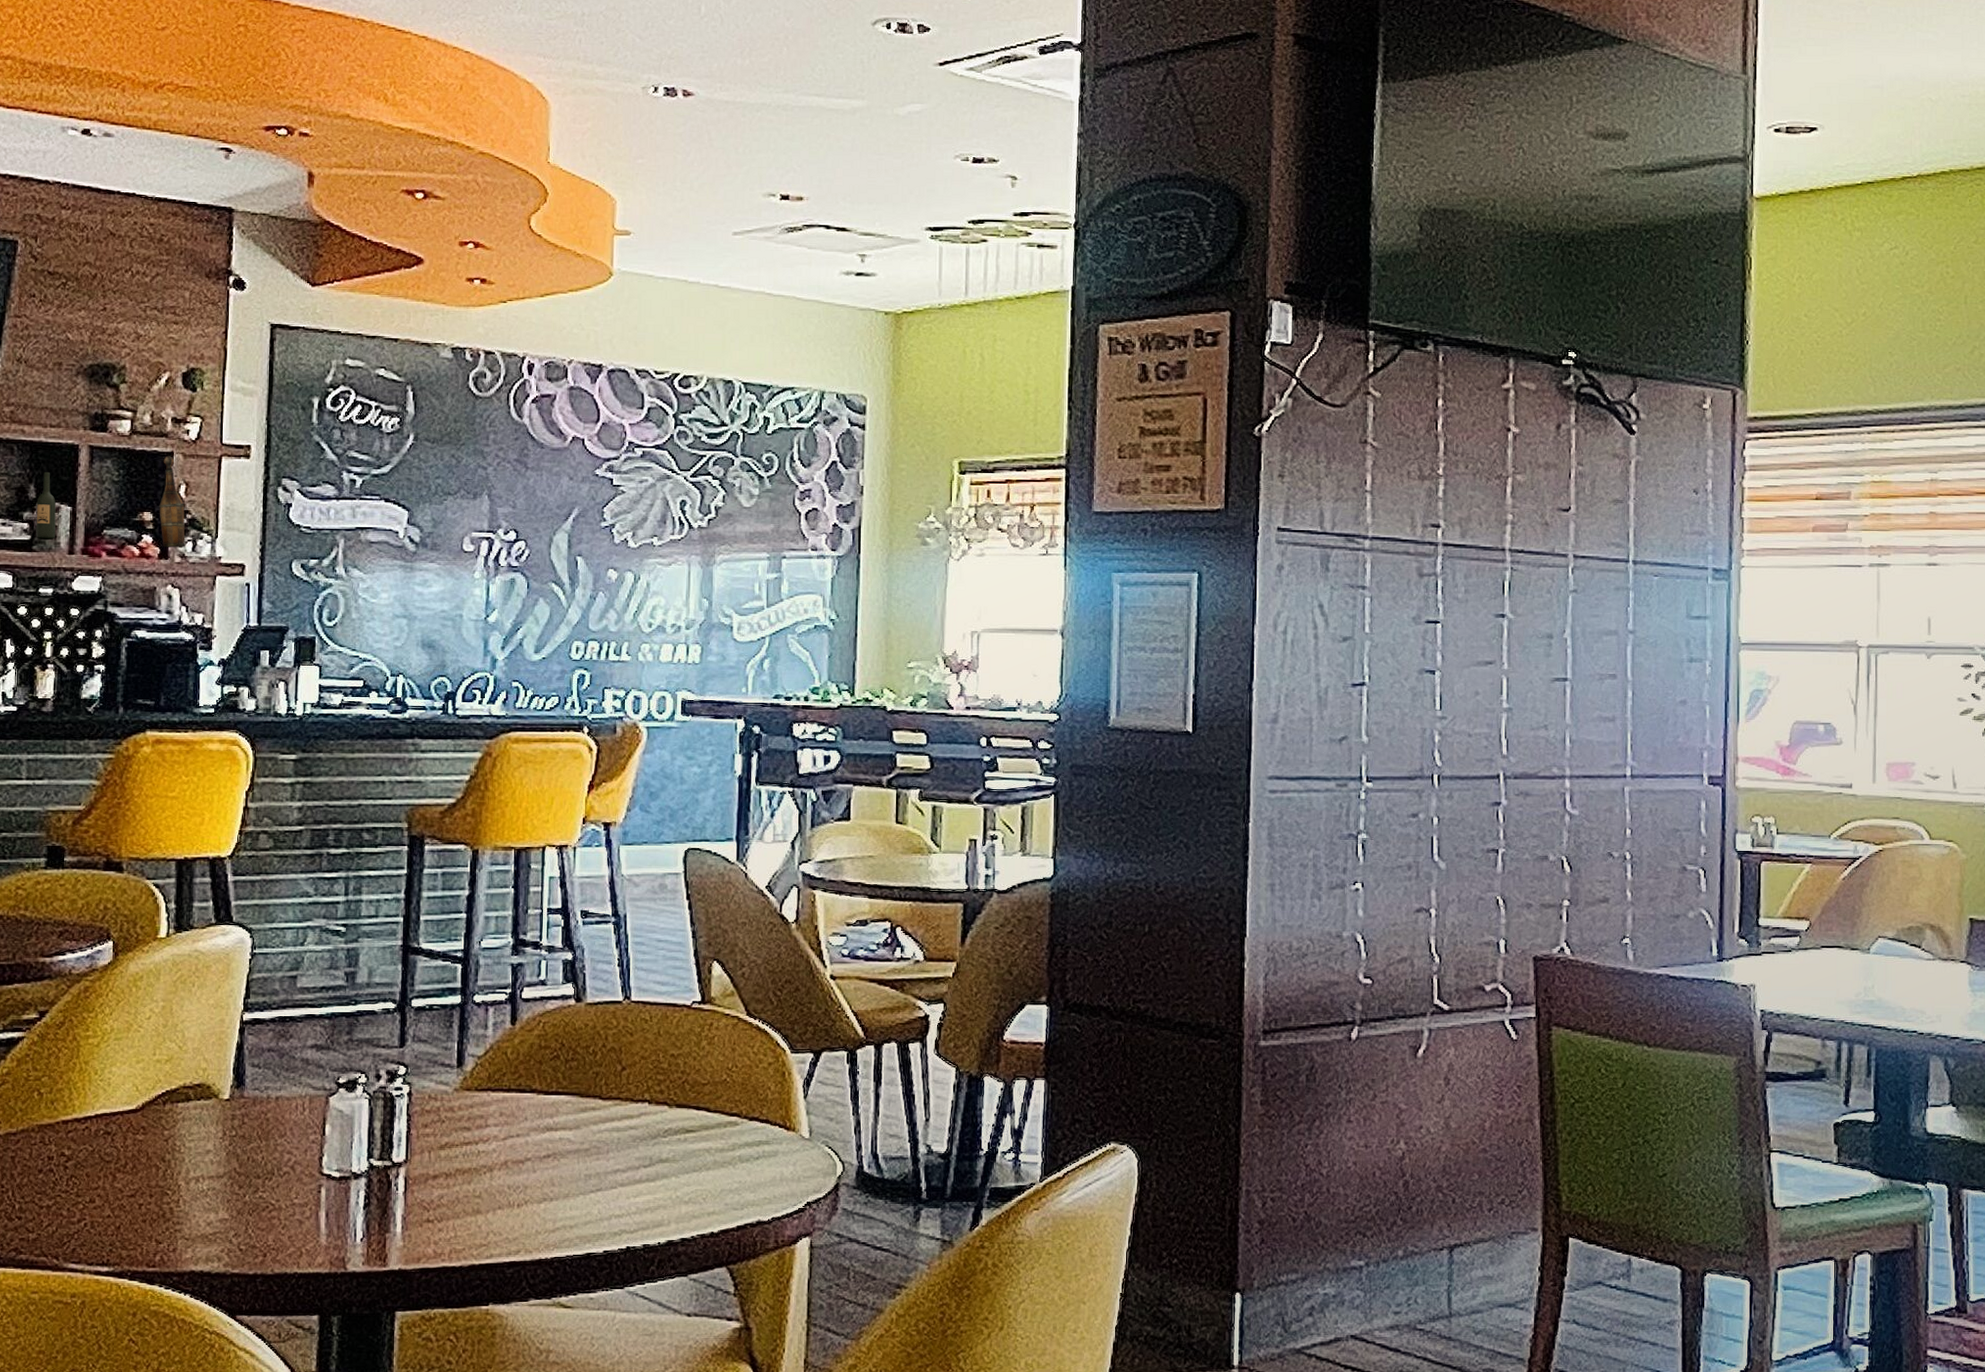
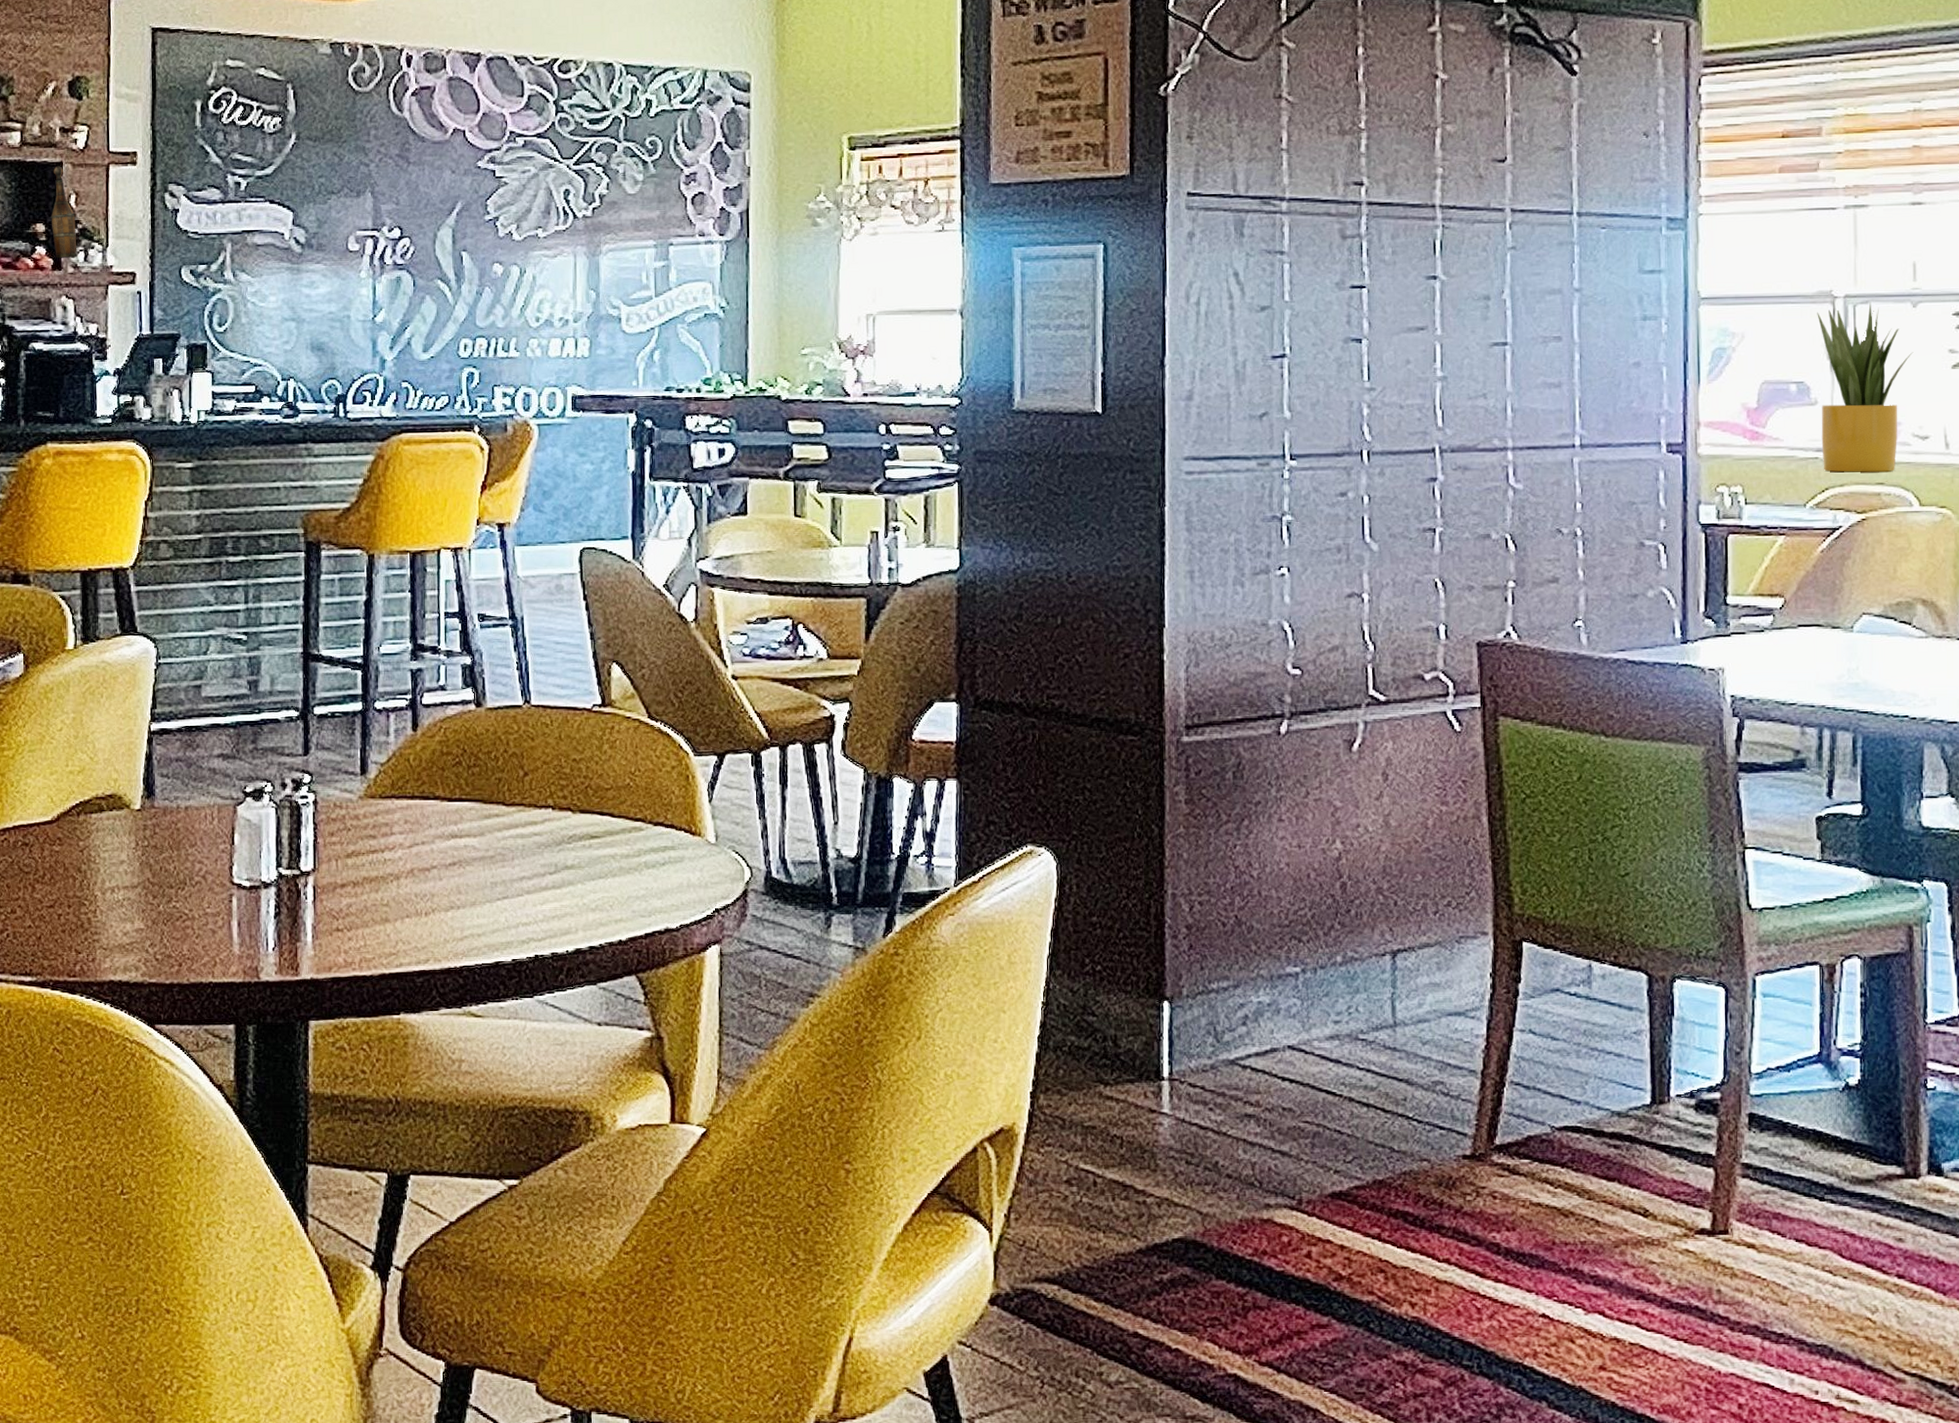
planter: none [1843,652,1927,807] -> present [1817,302,1914,473]

